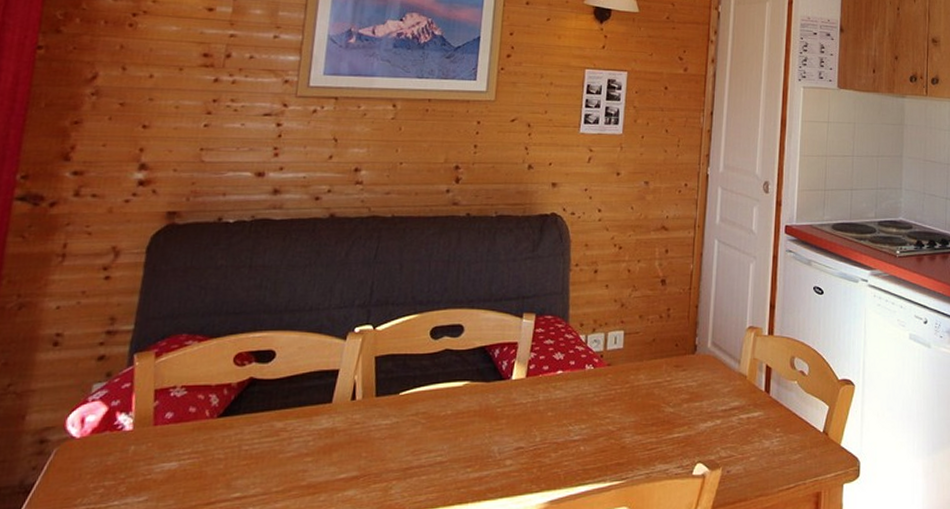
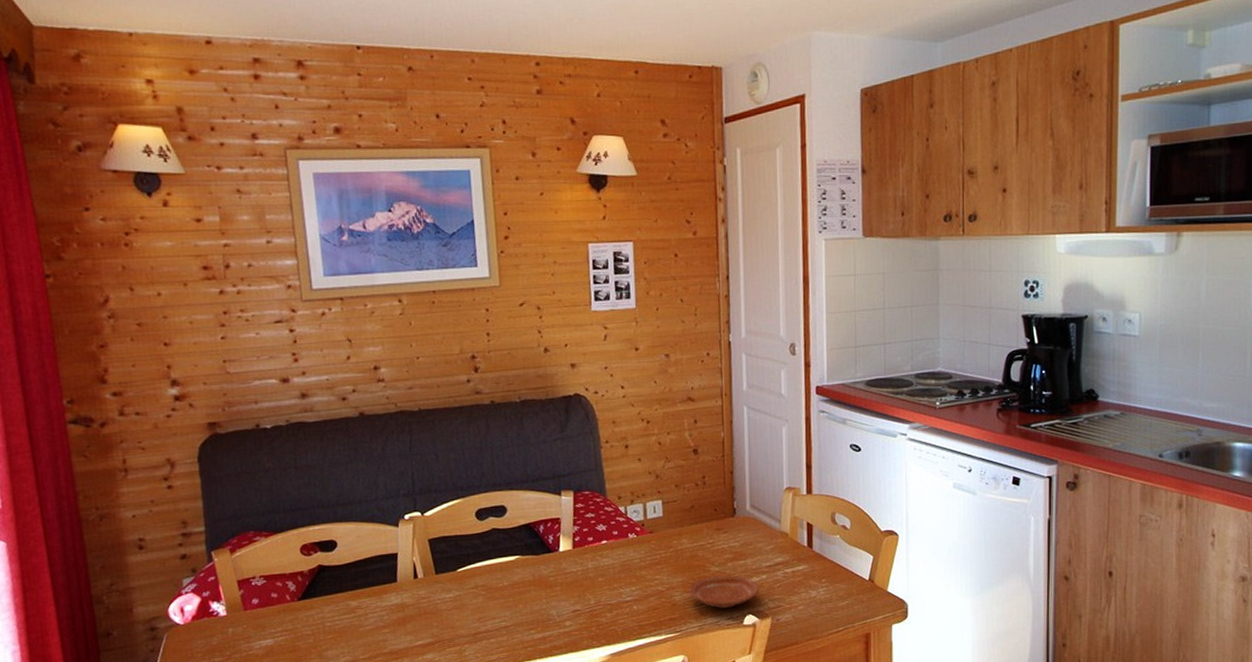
plate: none [639,418,712,455] -> present [688,575,759,608]

